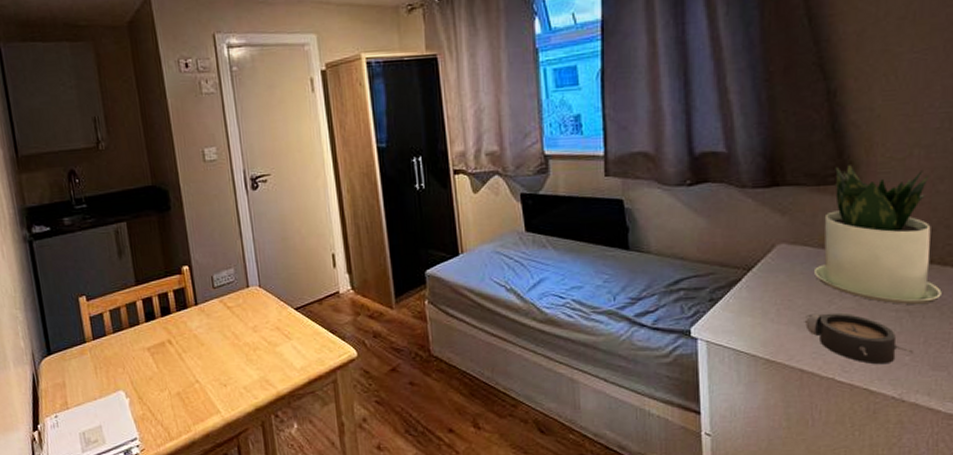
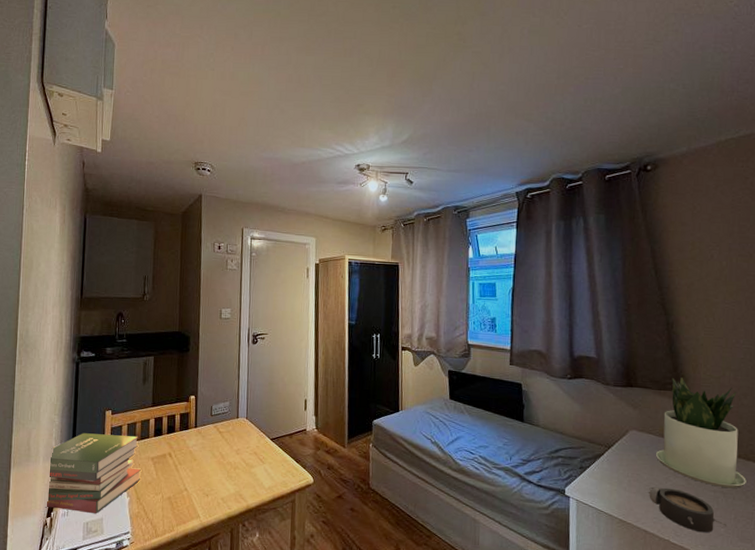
books: none [21,324,140,421] -> present [47,433,141,513]

